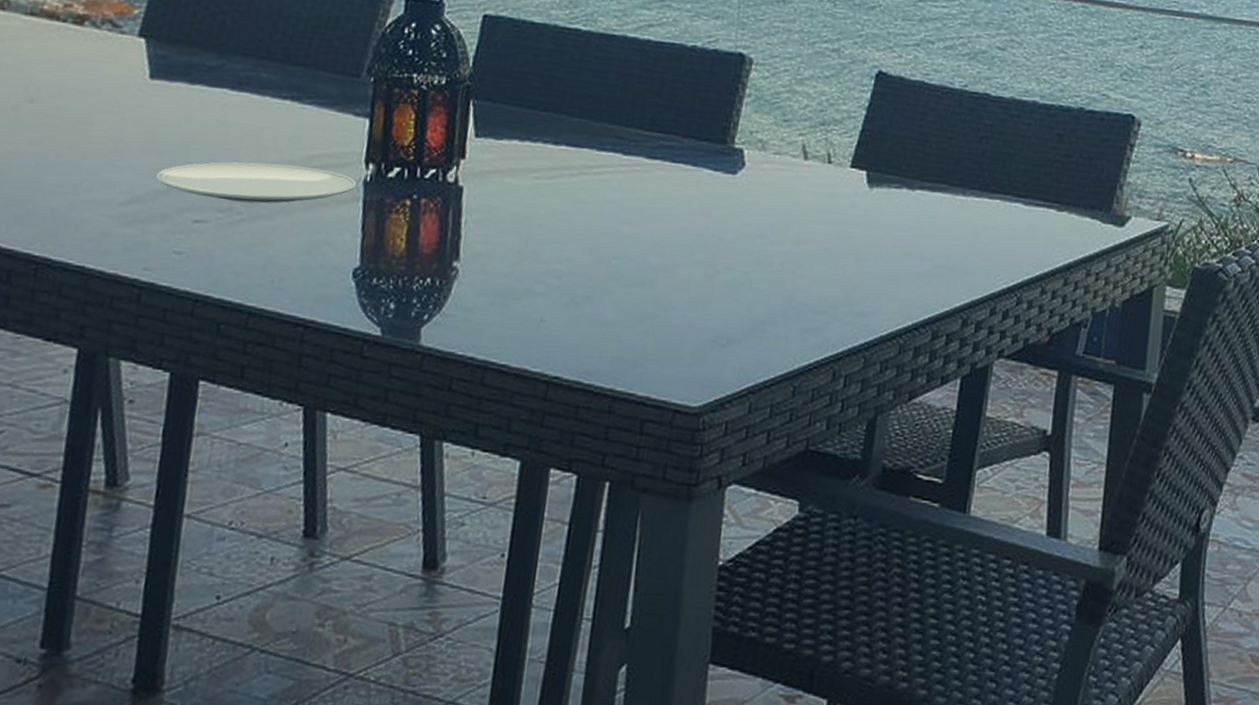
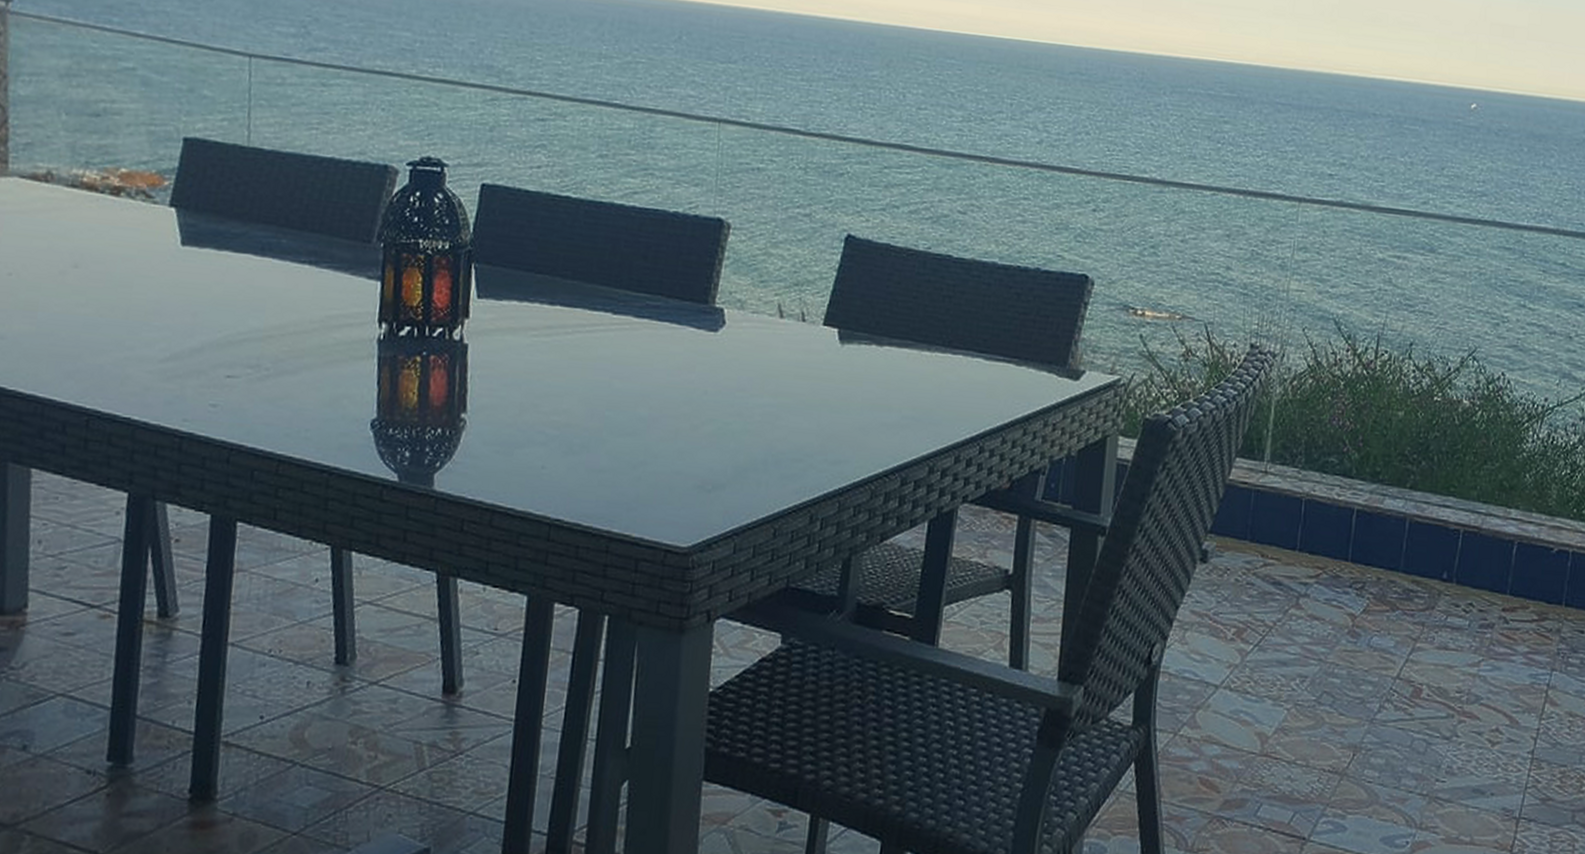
plate: present [156,162,357,204] -> none [191,322,372,360]

